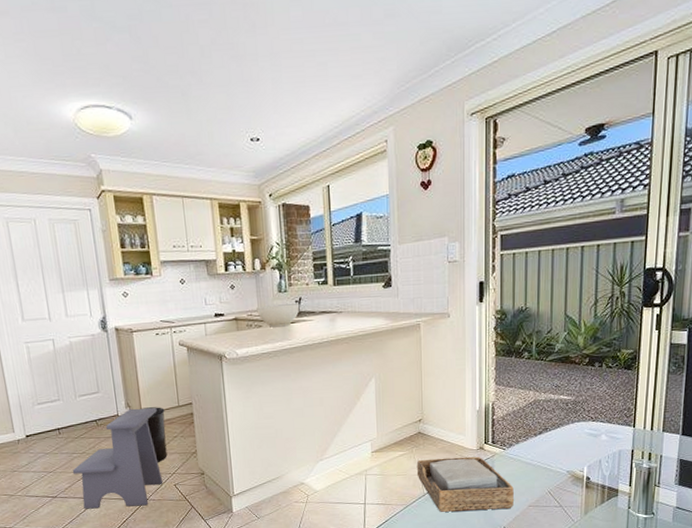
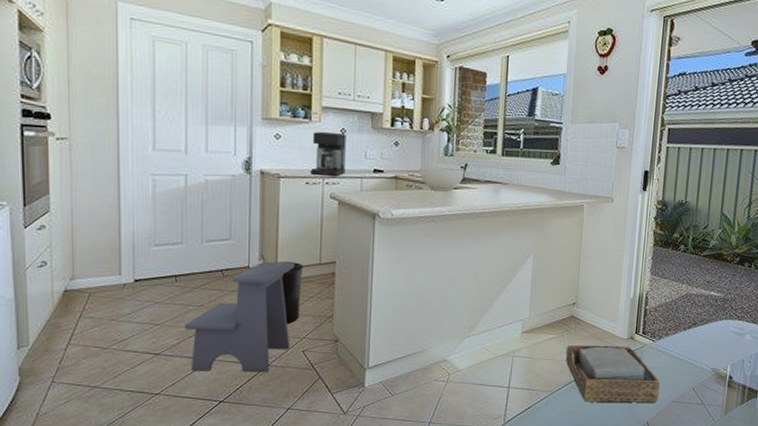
coffee maker: none [155,283,189,327] -> present [310,131,346,177]

